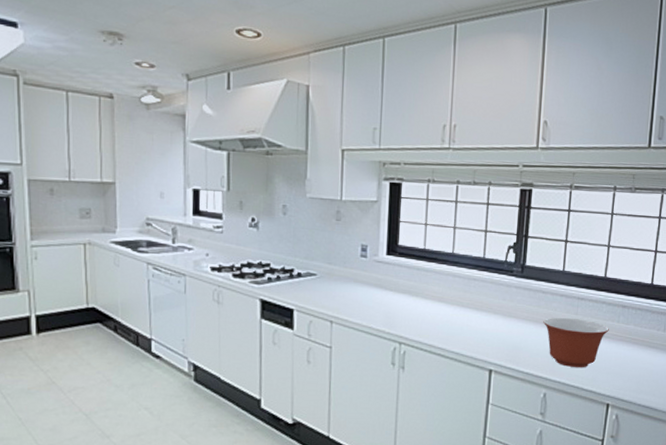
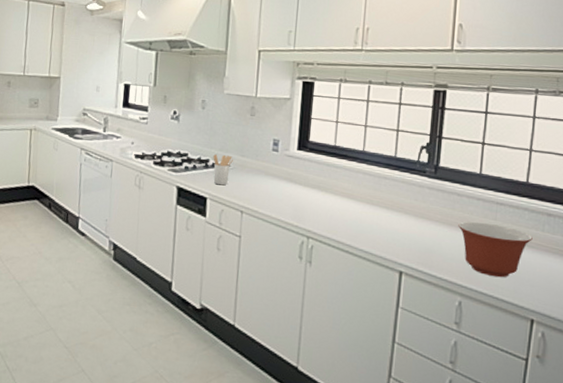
utensil holder: none [298,263,320,296] -> present [213,154,233,185]

